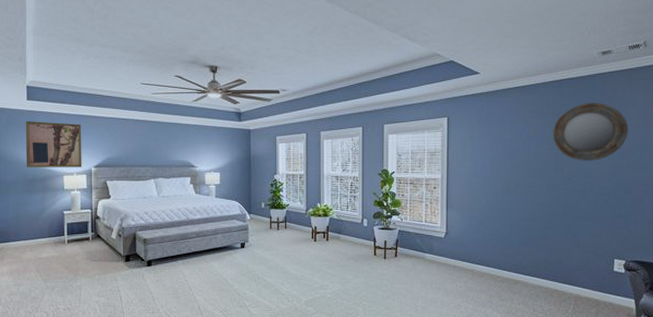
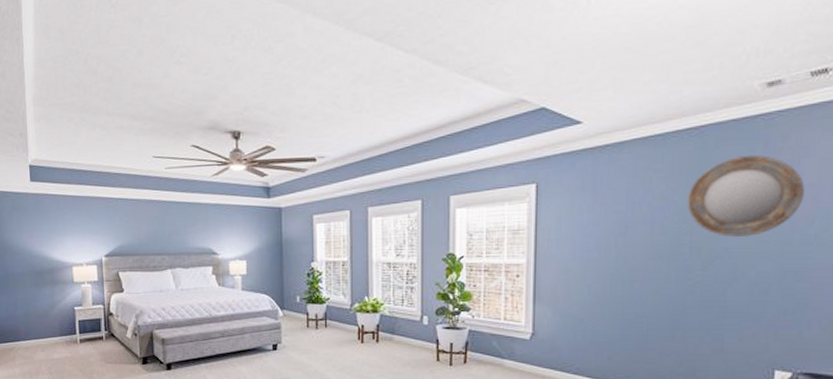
wall art: present [25,121,82,167] -> none [29,205,92,258]

